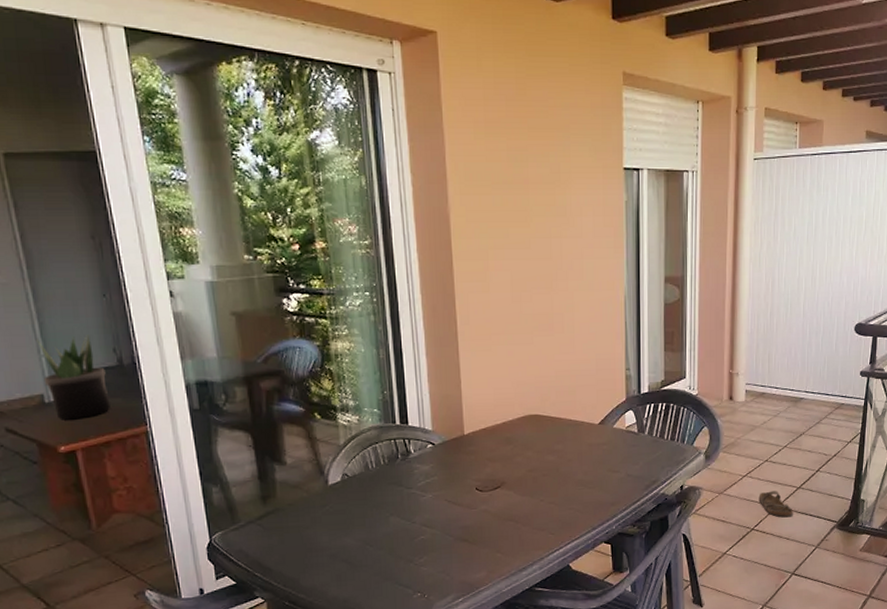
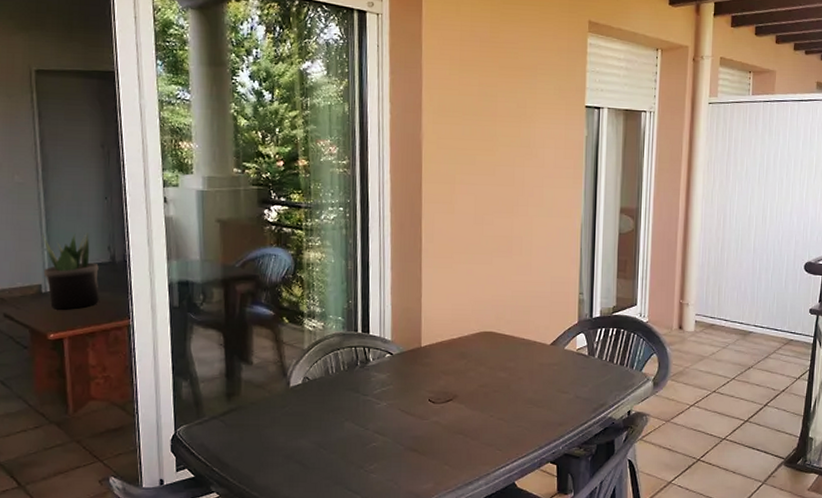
sandal: present [758,491,793,518] -> none [705,422,740,450]

